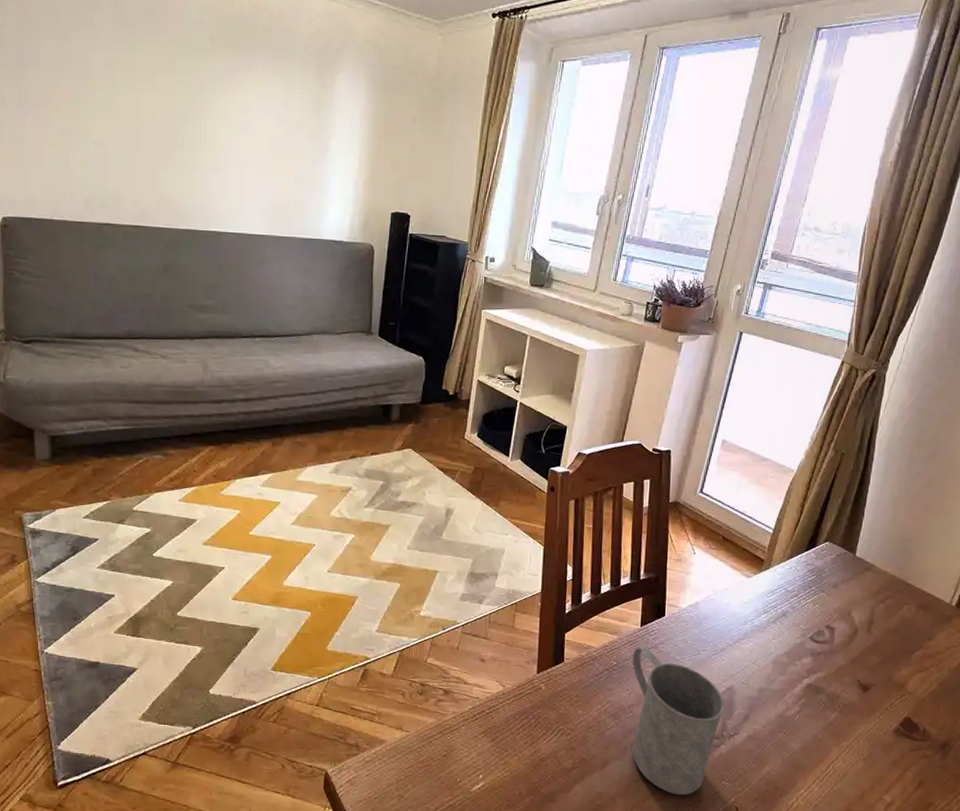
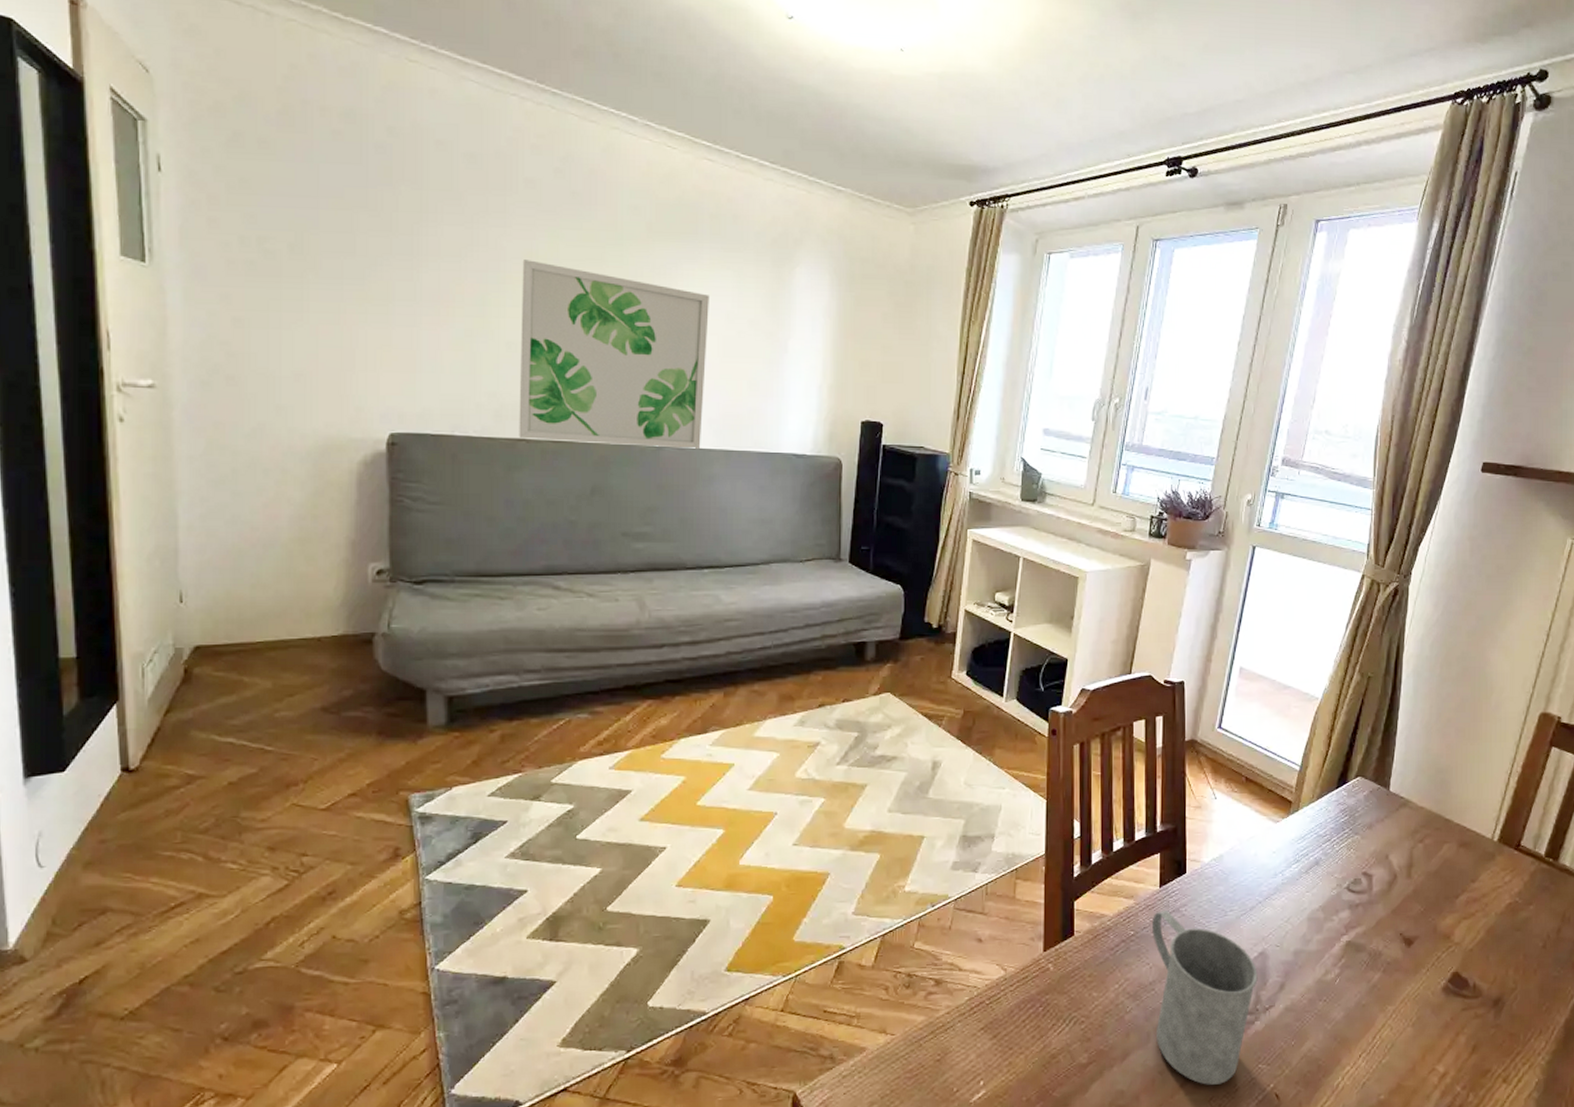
wall art: none [105,68,262,235] -> present [519,260,709,450]

